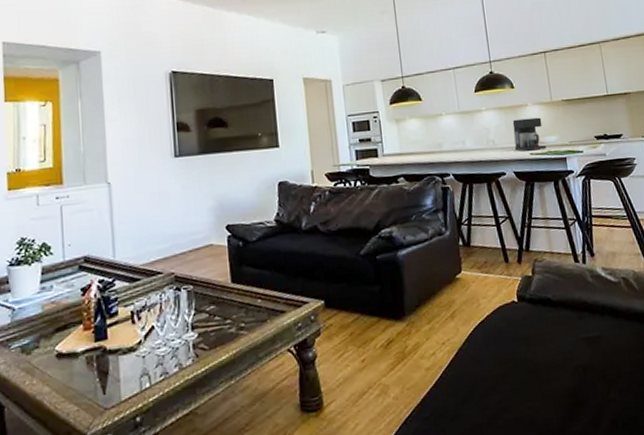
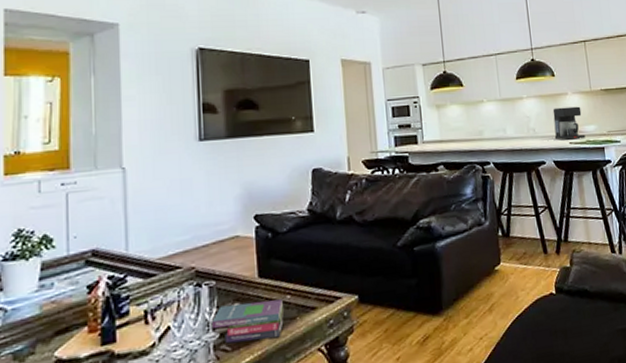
books: none [191,303,256,343] -> present [212,299,284,344]

